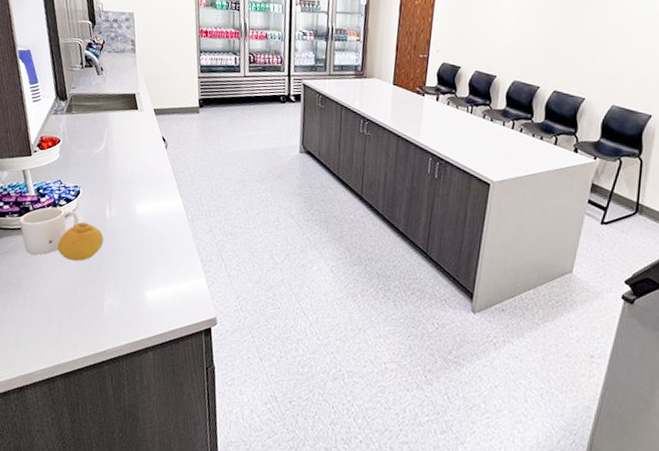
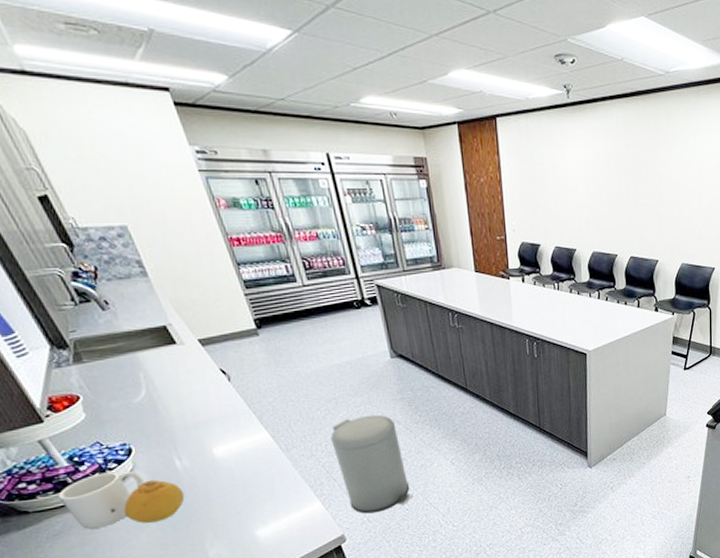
pedal bin: none [229,202,289,304] -> present [331,414,413,514]

